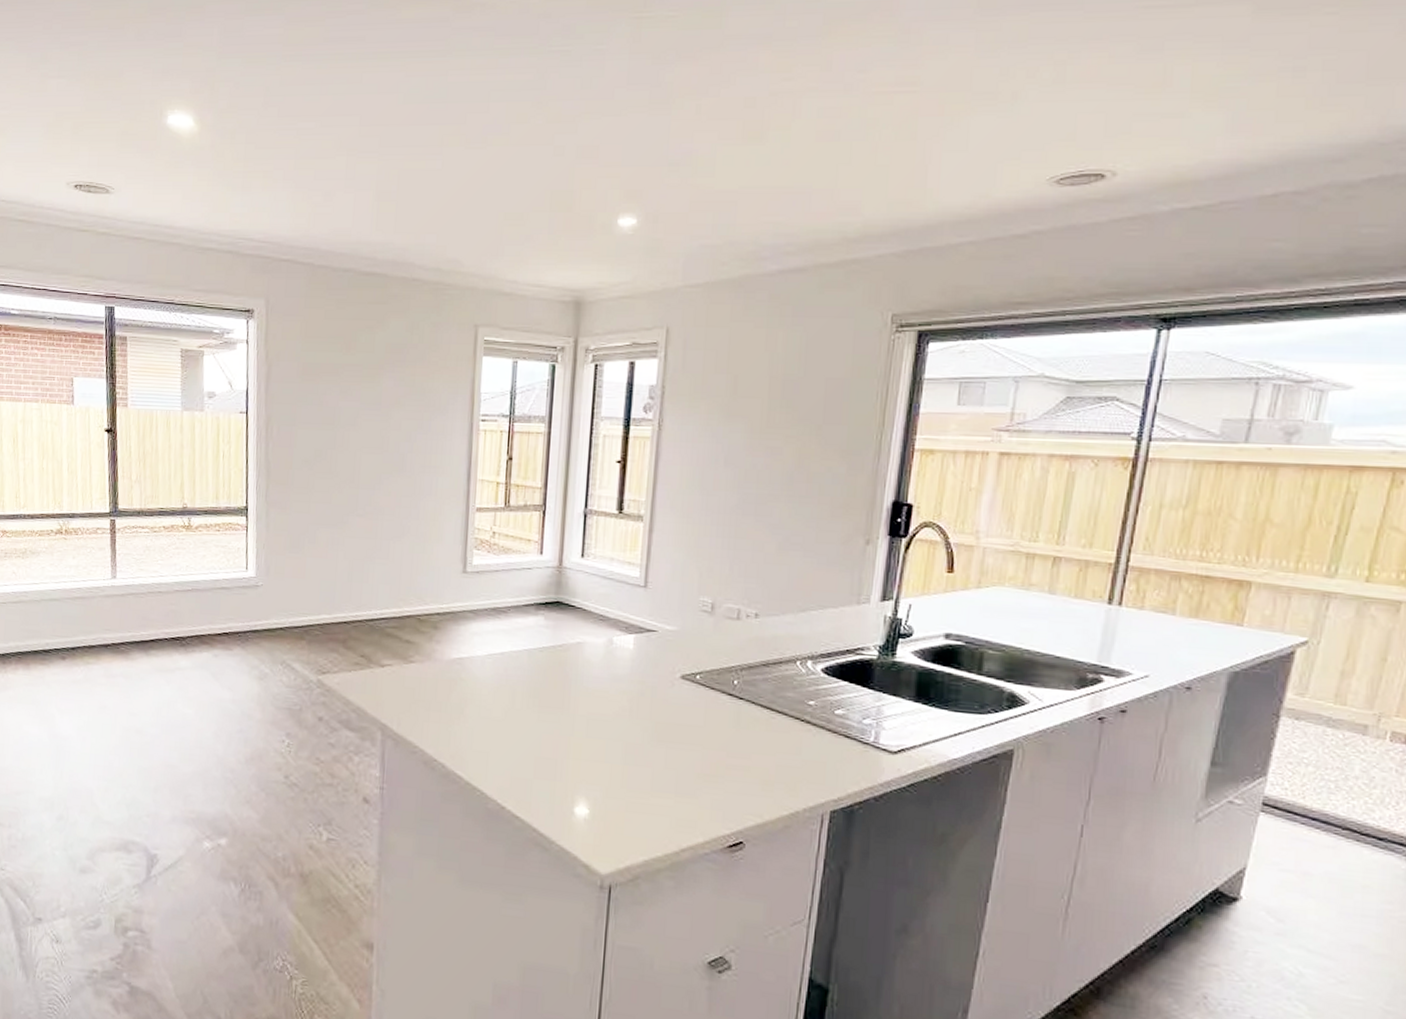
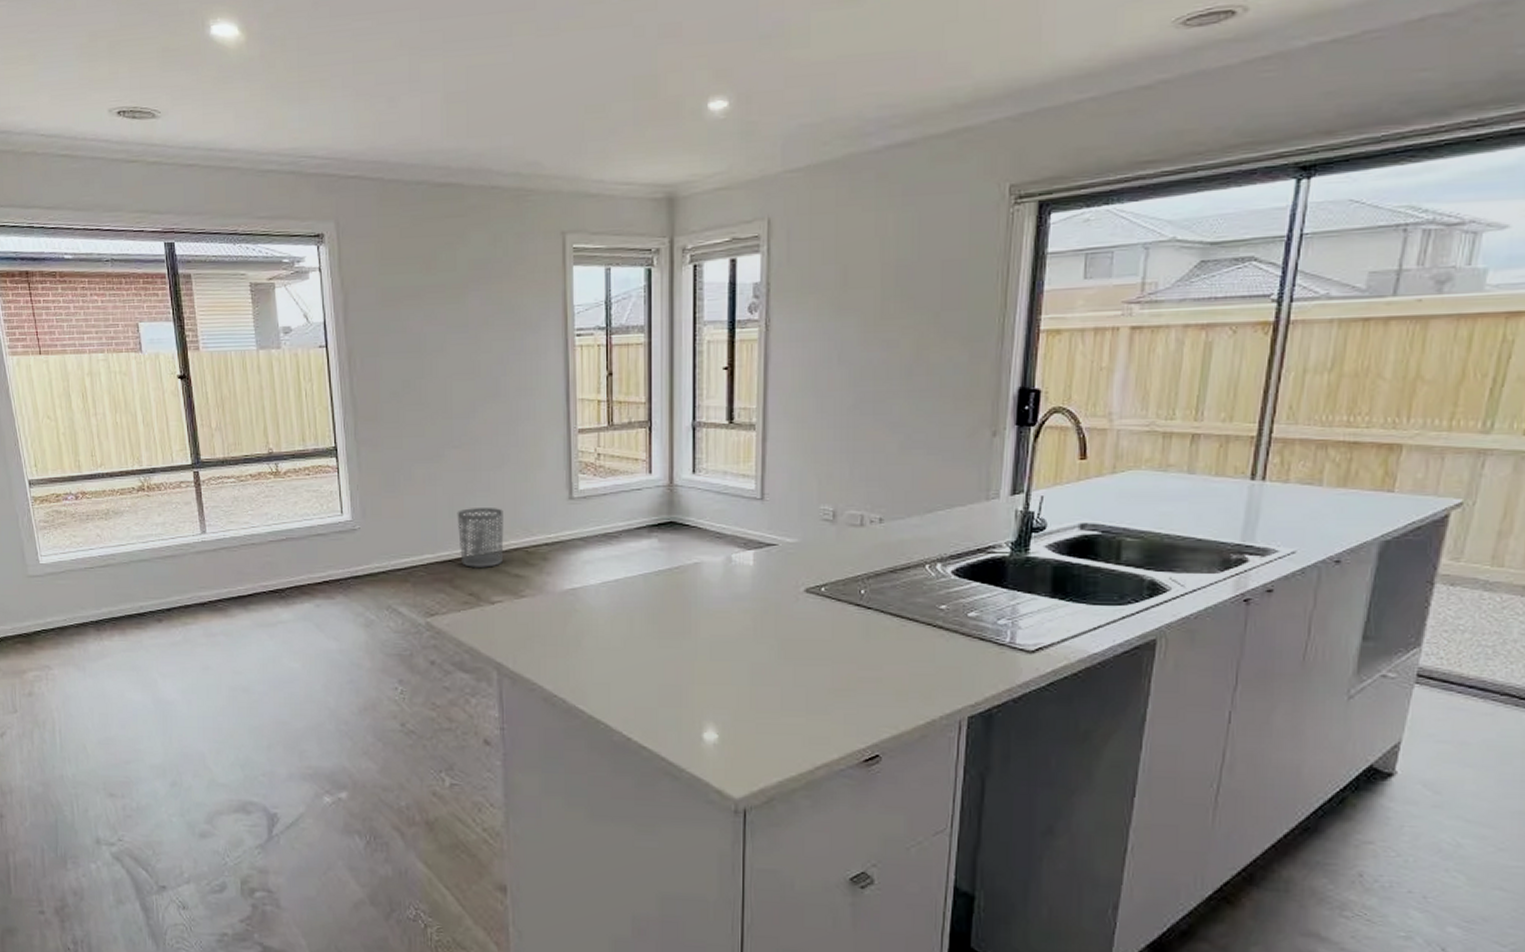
waste bin: none [355,574,400,633] -> present [457,508,504,569]

